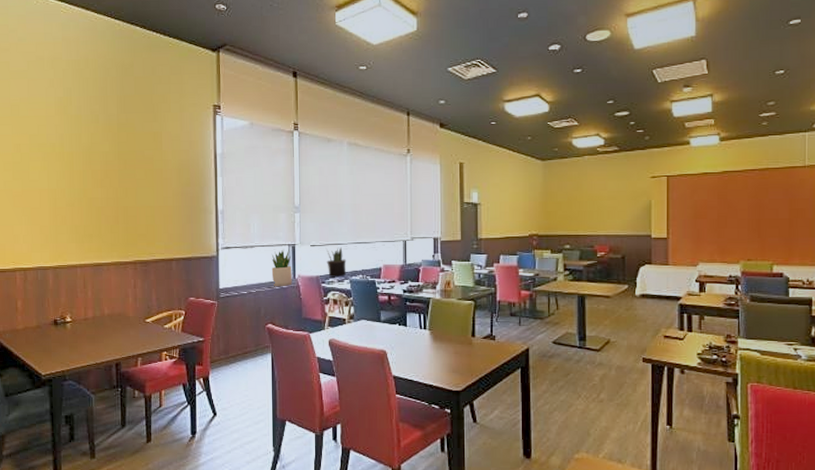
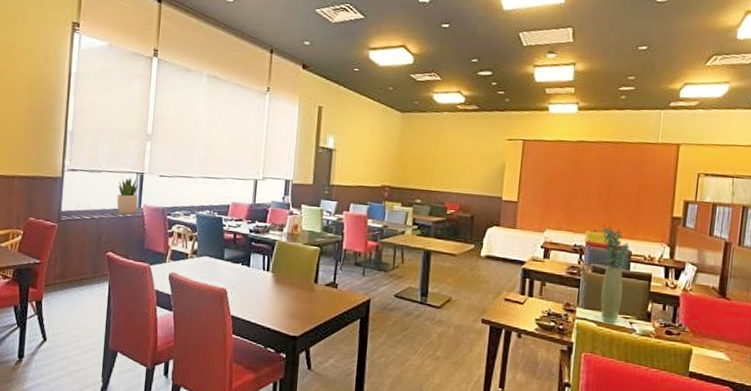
planter: present [327,247,347,278] -> none [174,180,195,211]
vase: none [756,253,787,352] -> present [600,225,630,324]

